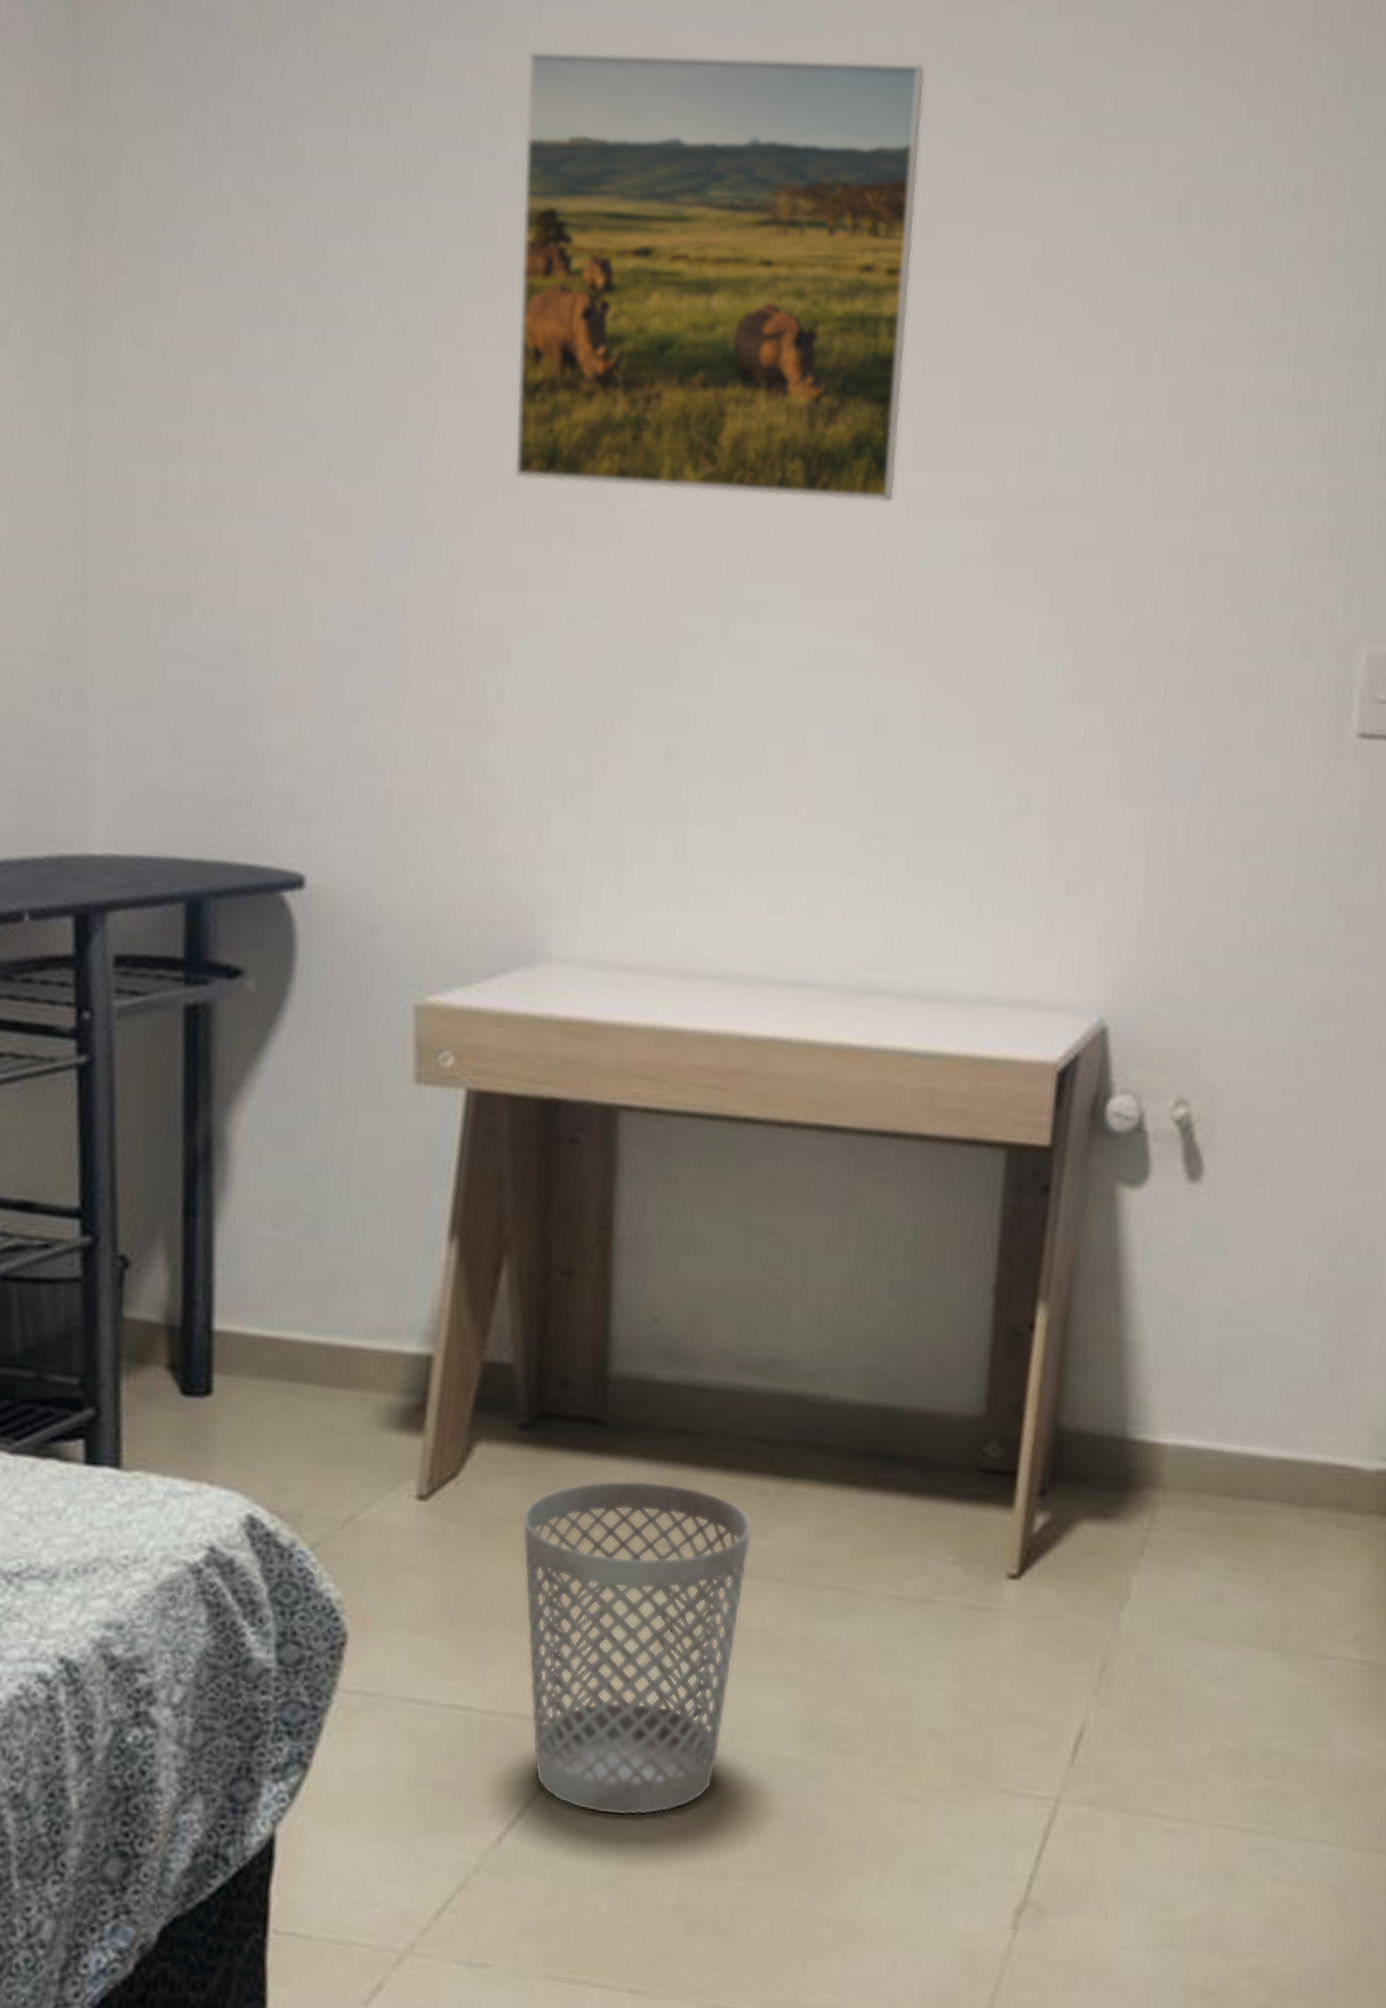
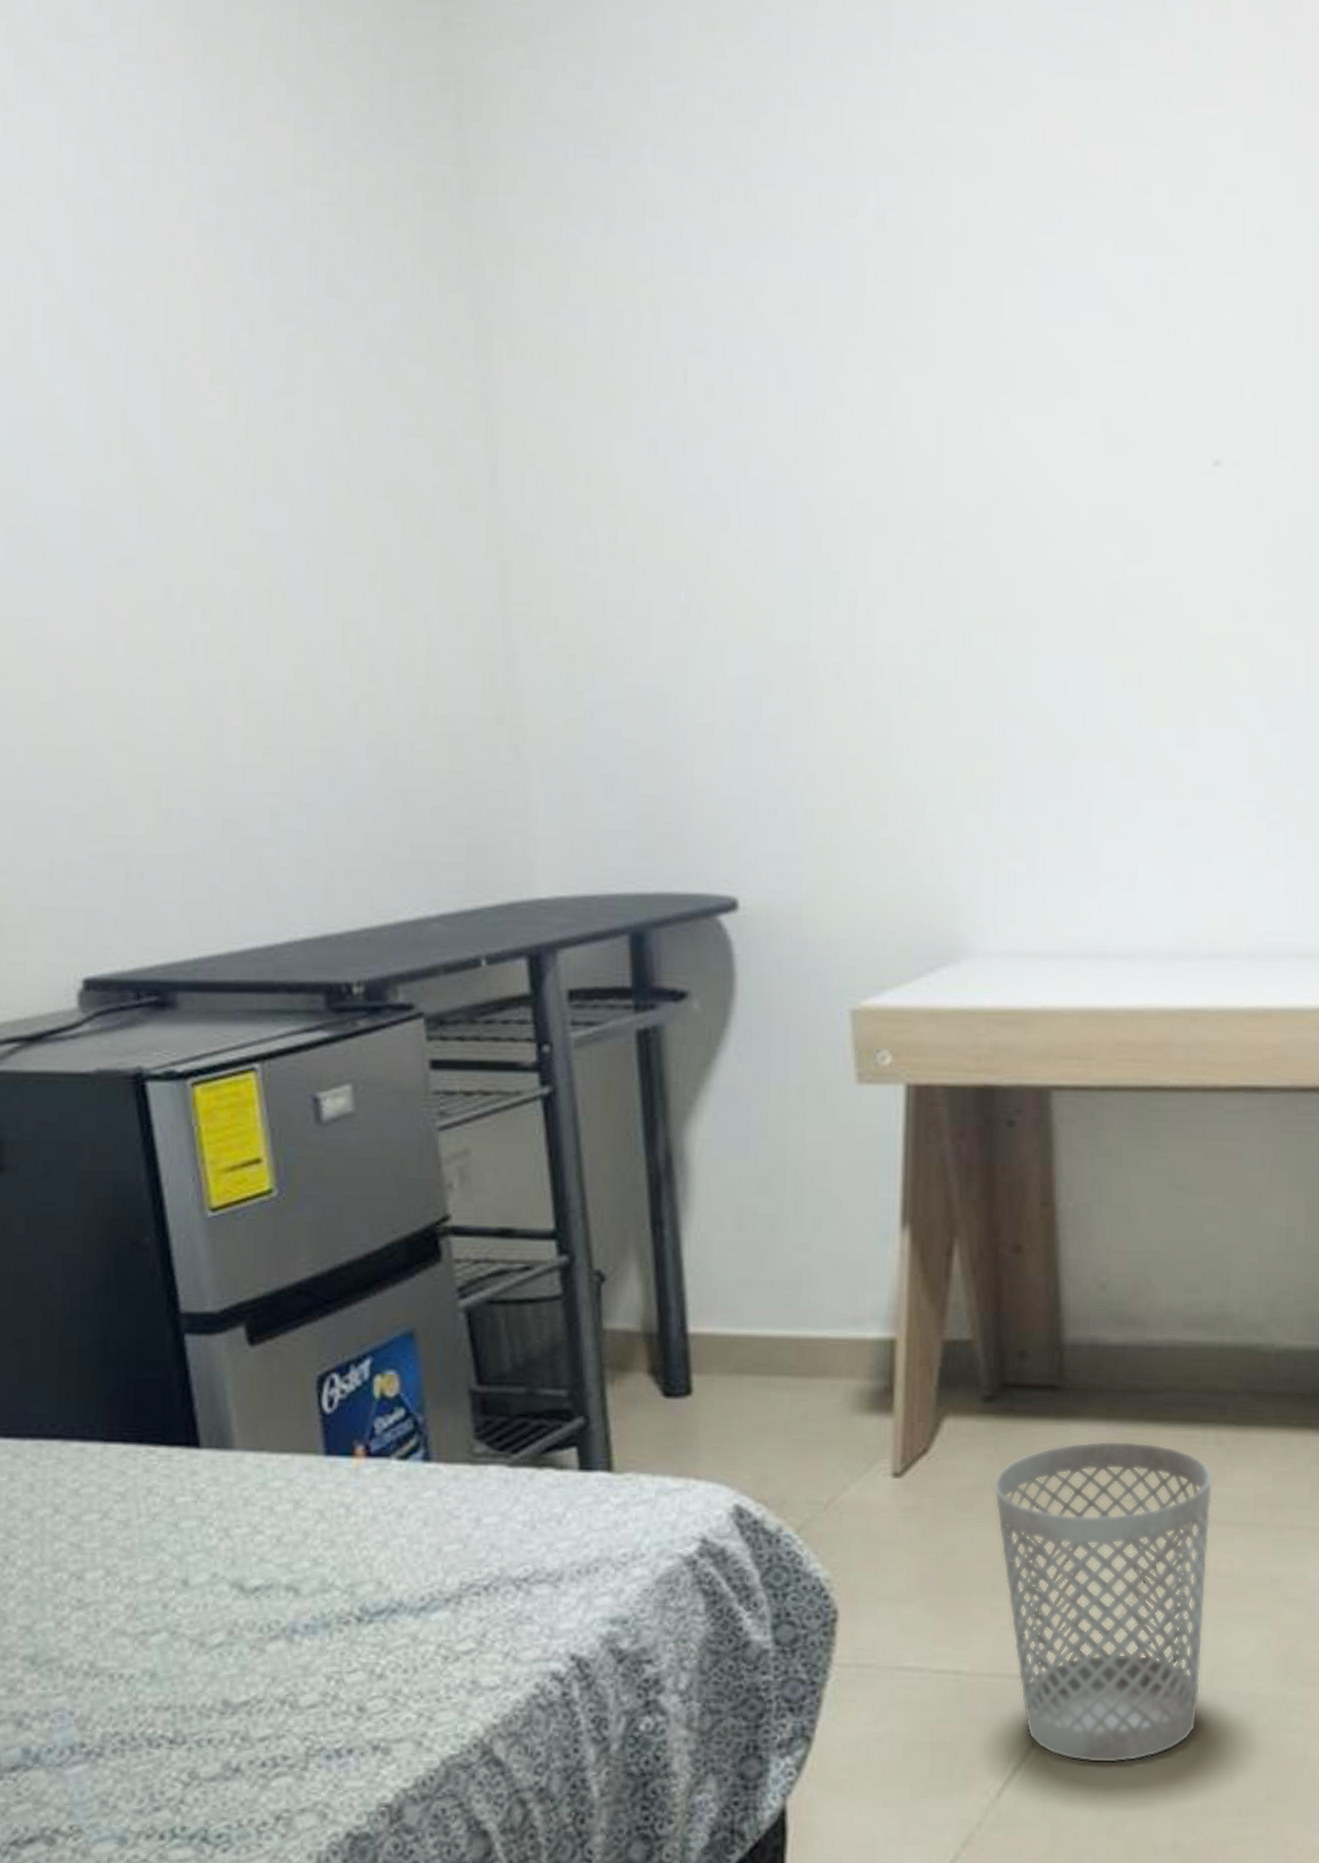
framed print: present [514,50,926,503] -> none [879,78,1260,507]

